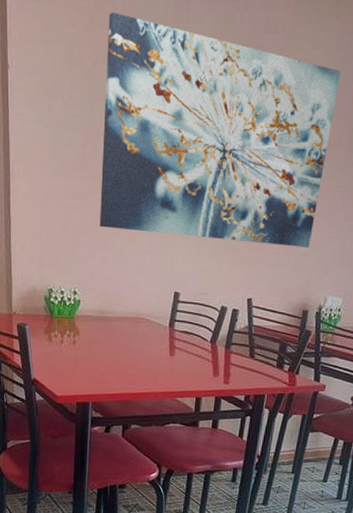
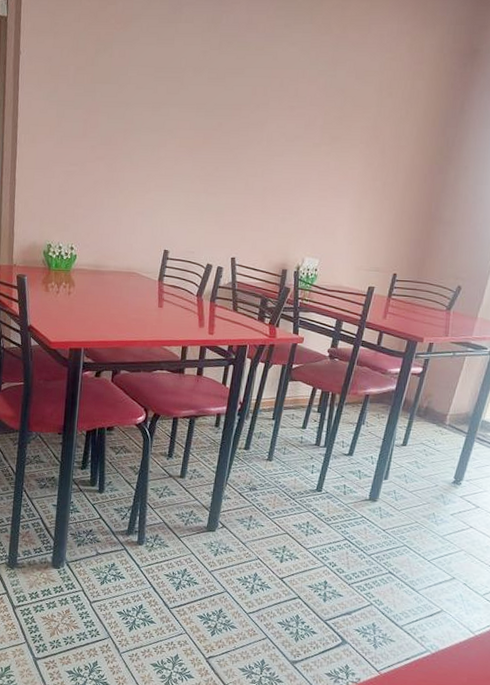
wall art: present [99,12,341,249] -> none [97,12,315,215]

